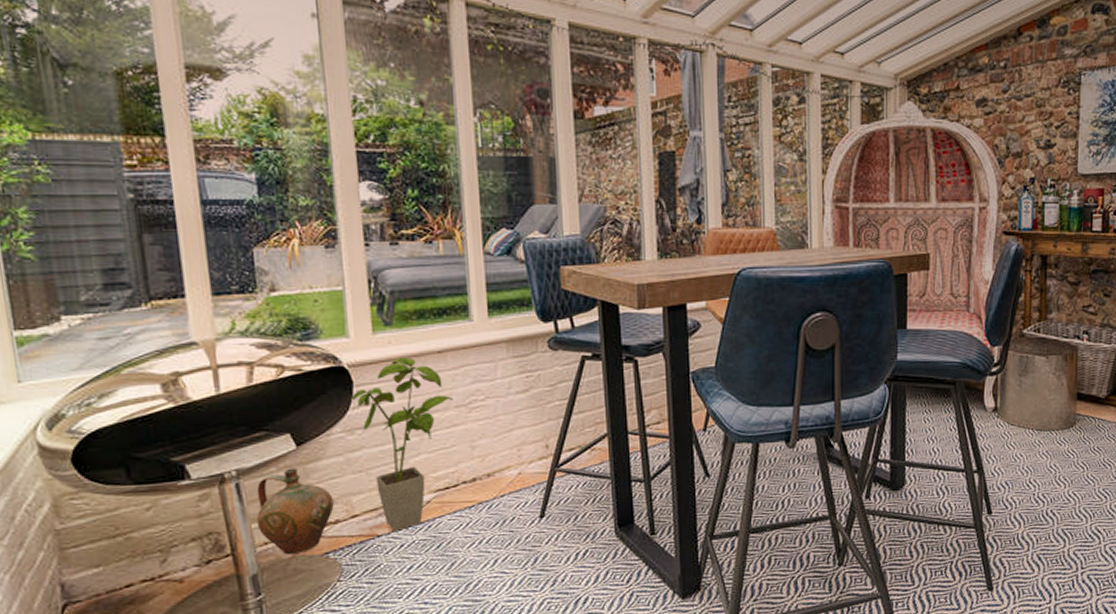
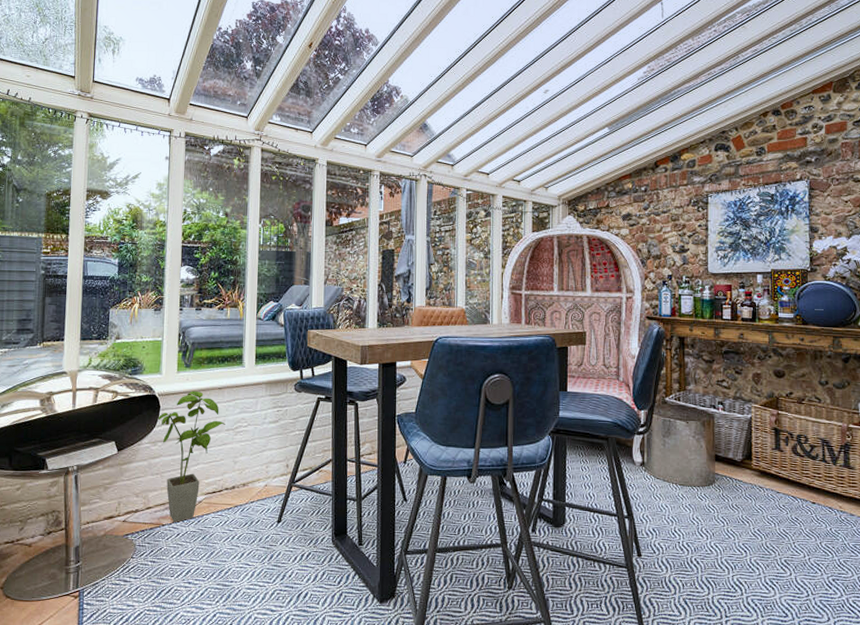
ceramic jug: present [256,468,334,555] -> none [84,467,137,534]

